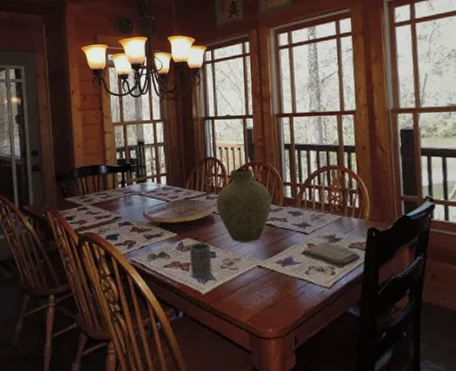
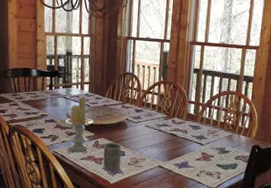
candle: none [143,191,175,258] -> present [65,96,94,152]
vase: present [216,167,272,242] -> none [130,84,177,147]
washcloth: present [303,242,361,269] -> none [197,152,243,175]

